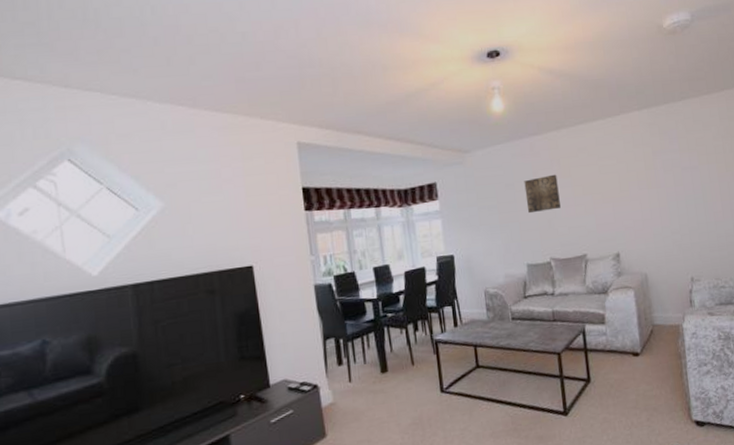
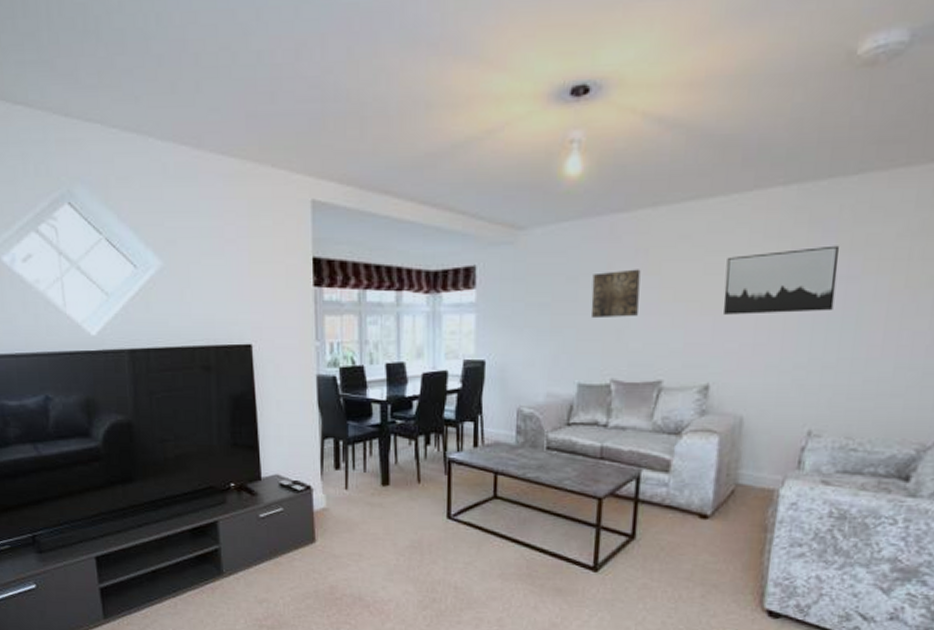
wall art: none [613,147,687,201] -> present [723,245,840,315]

